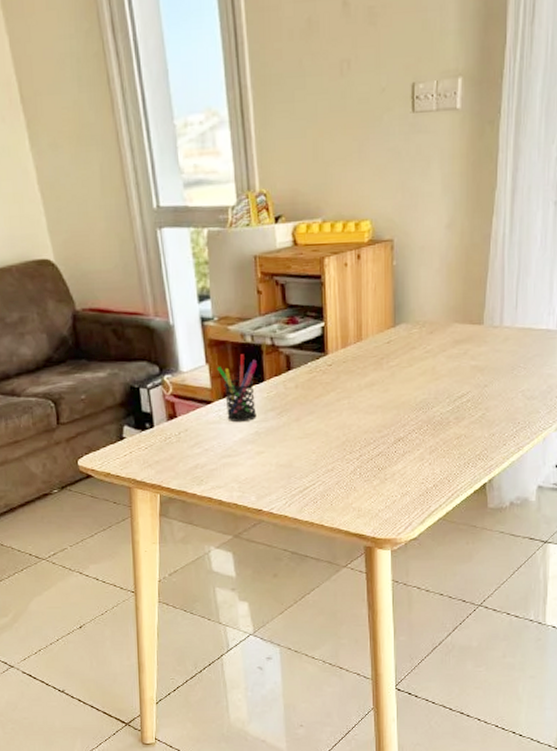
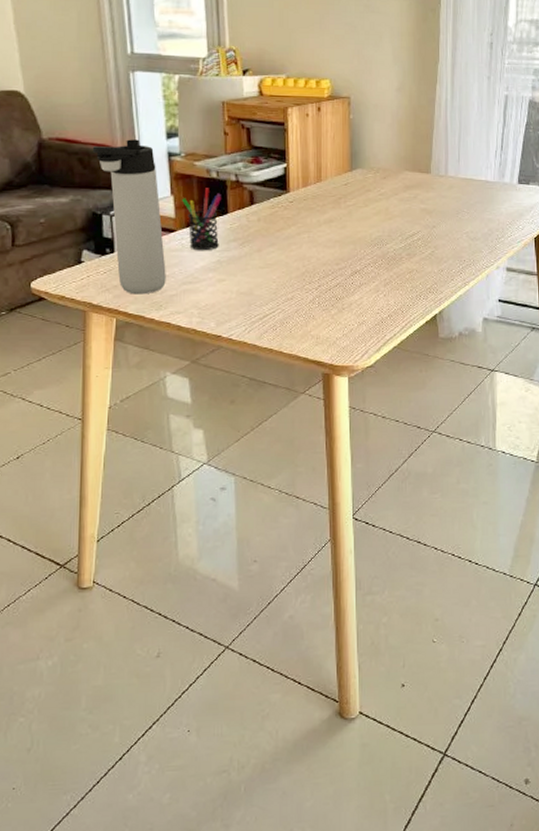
thermos bottle: none [125,305,206,470] -> present [92,139,166,295]

